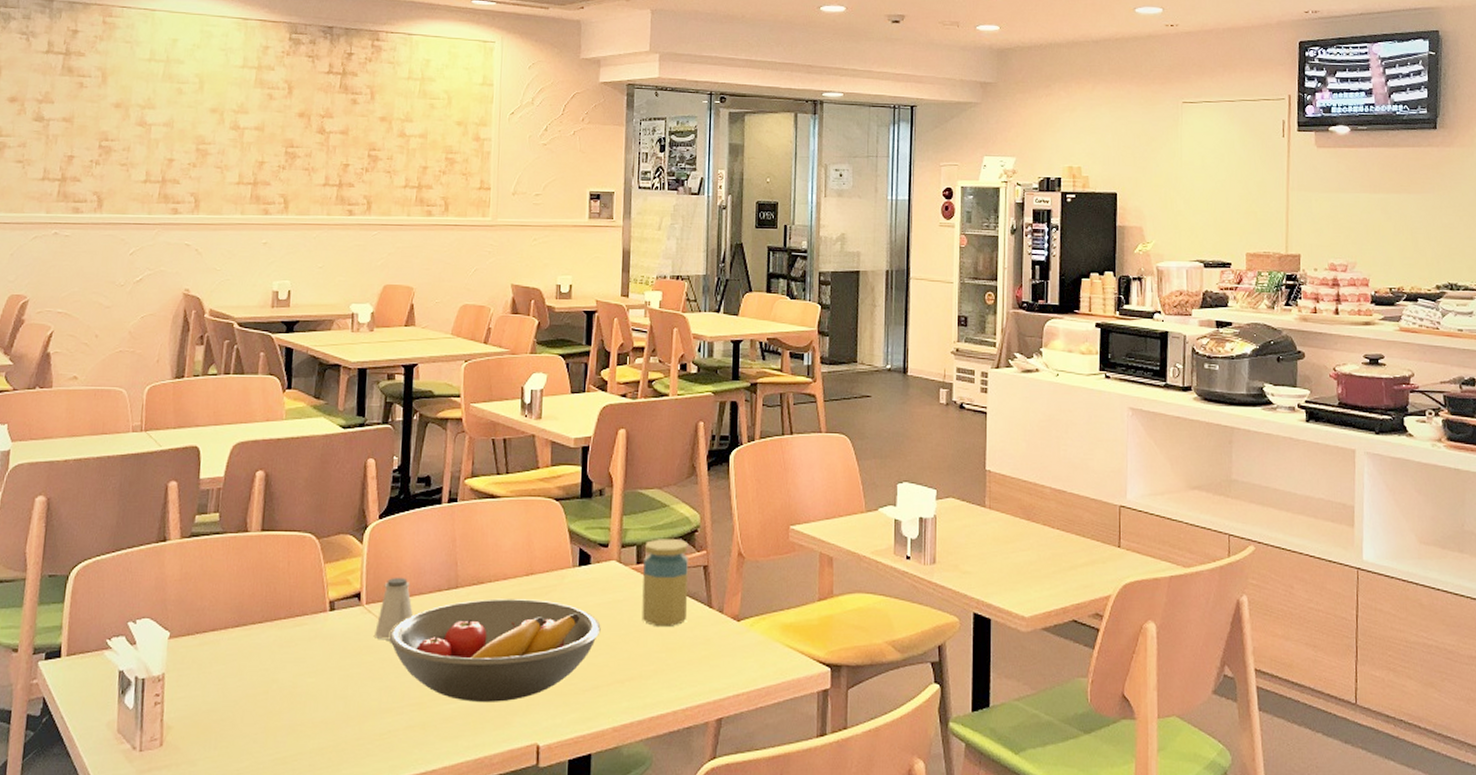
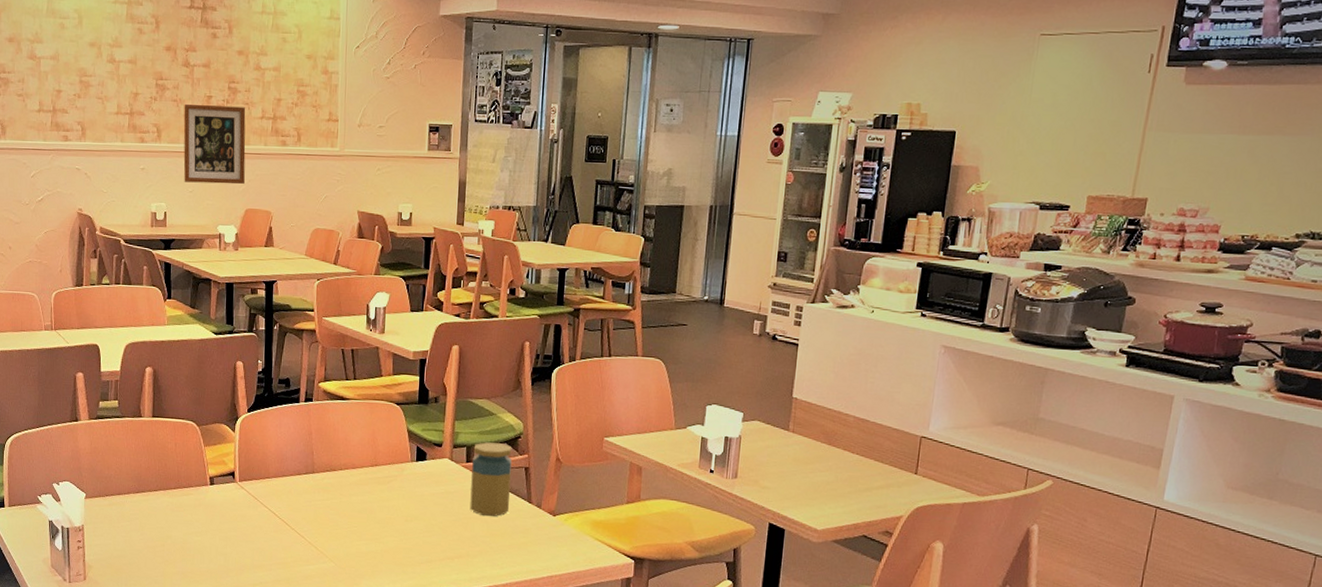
wall art: none [313,172,387,259] -> present [183,103,246,185]
saltshaker: present [375,577,413,640] -> none [247,461,277,512]
fruit bowl: present [389,599,601,702] -> none [258,484,435,567]

